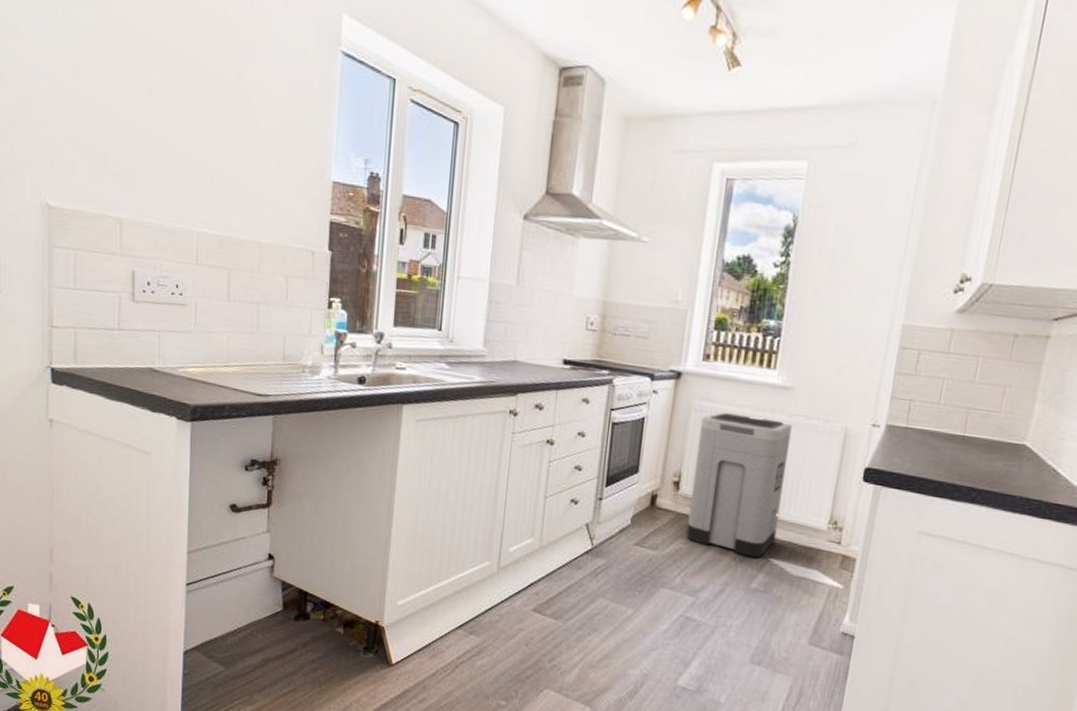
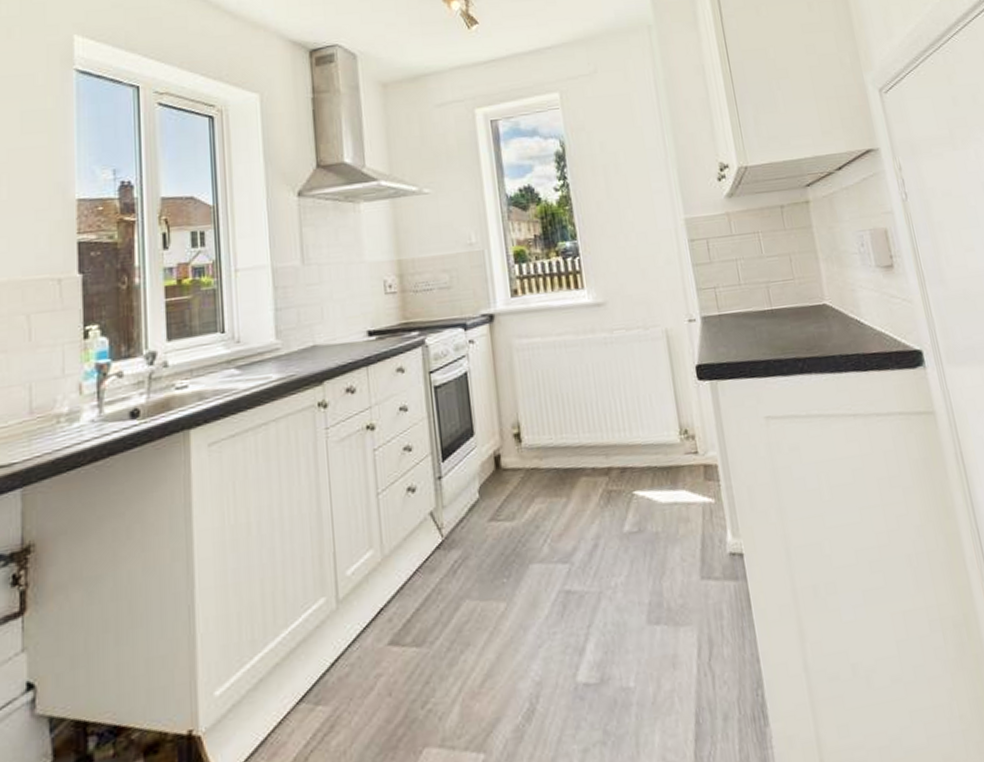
trash can: present [686,412,793,558] -> none [525,339,634,498]

